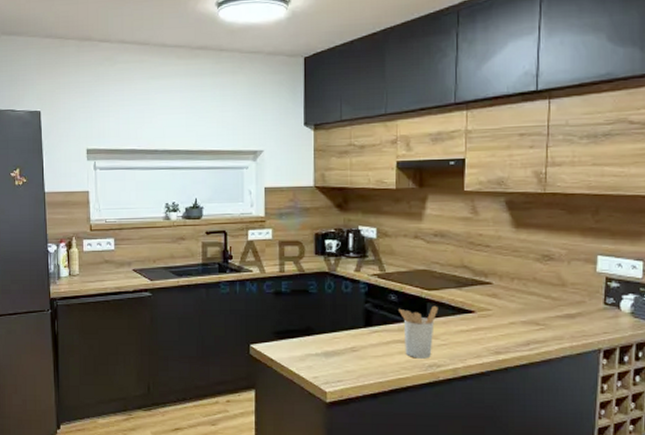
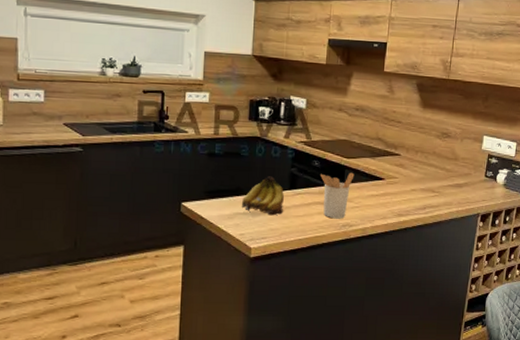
fruit: none [312,313,360,357] -> present [241,176,284,216]

